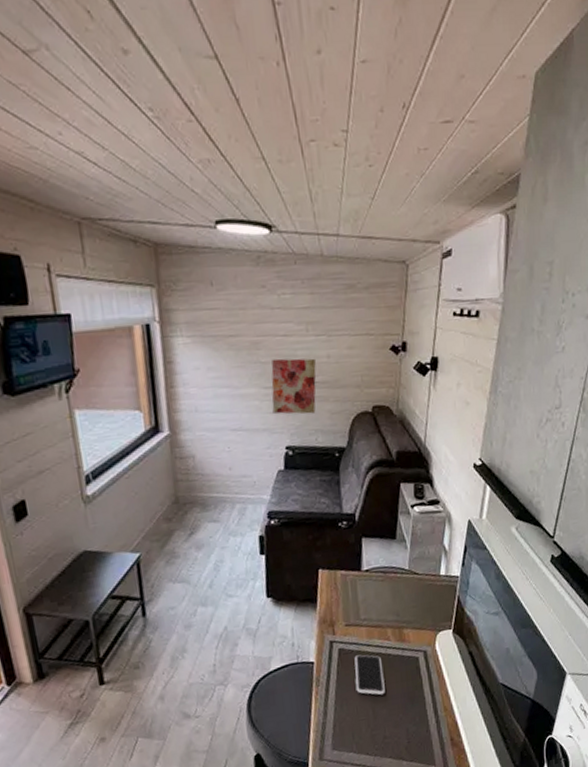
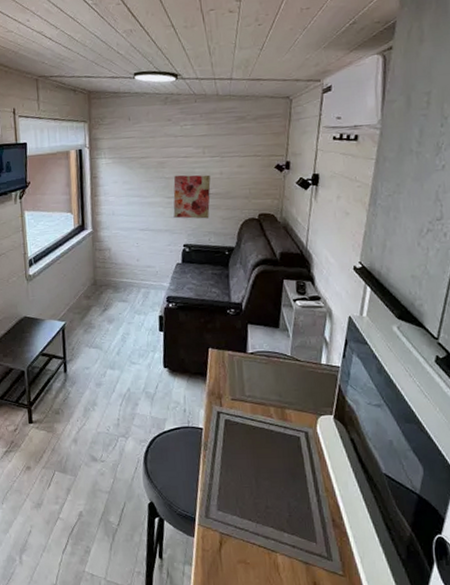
smartphone: present [354,654,385,696] -> none [239,427,268,467]

